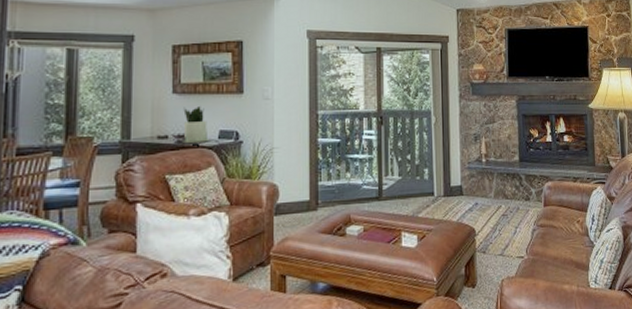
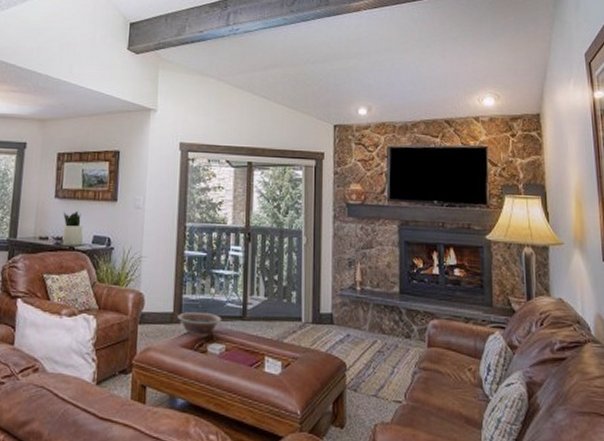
decorative bowl: none [314,197,359,223] -> present [177,312,222,338]

